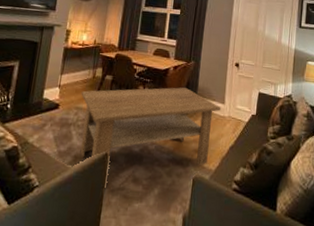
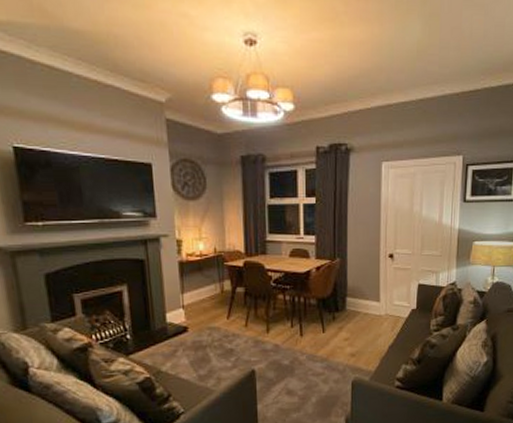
coffee table: present [80,87,221,166] -> none [210,290,377,378]

